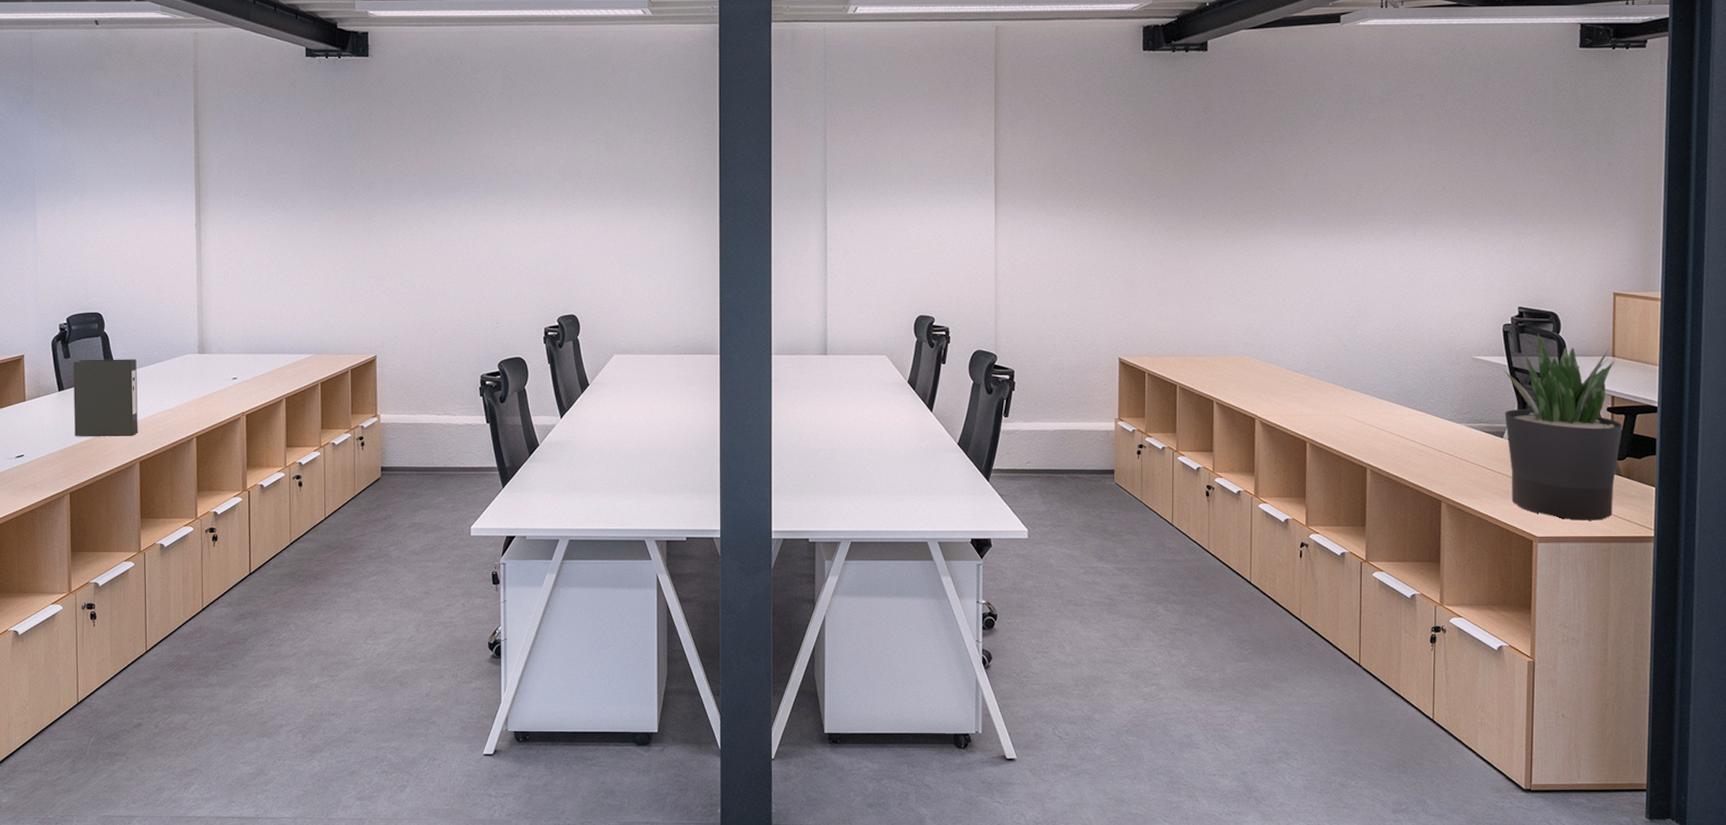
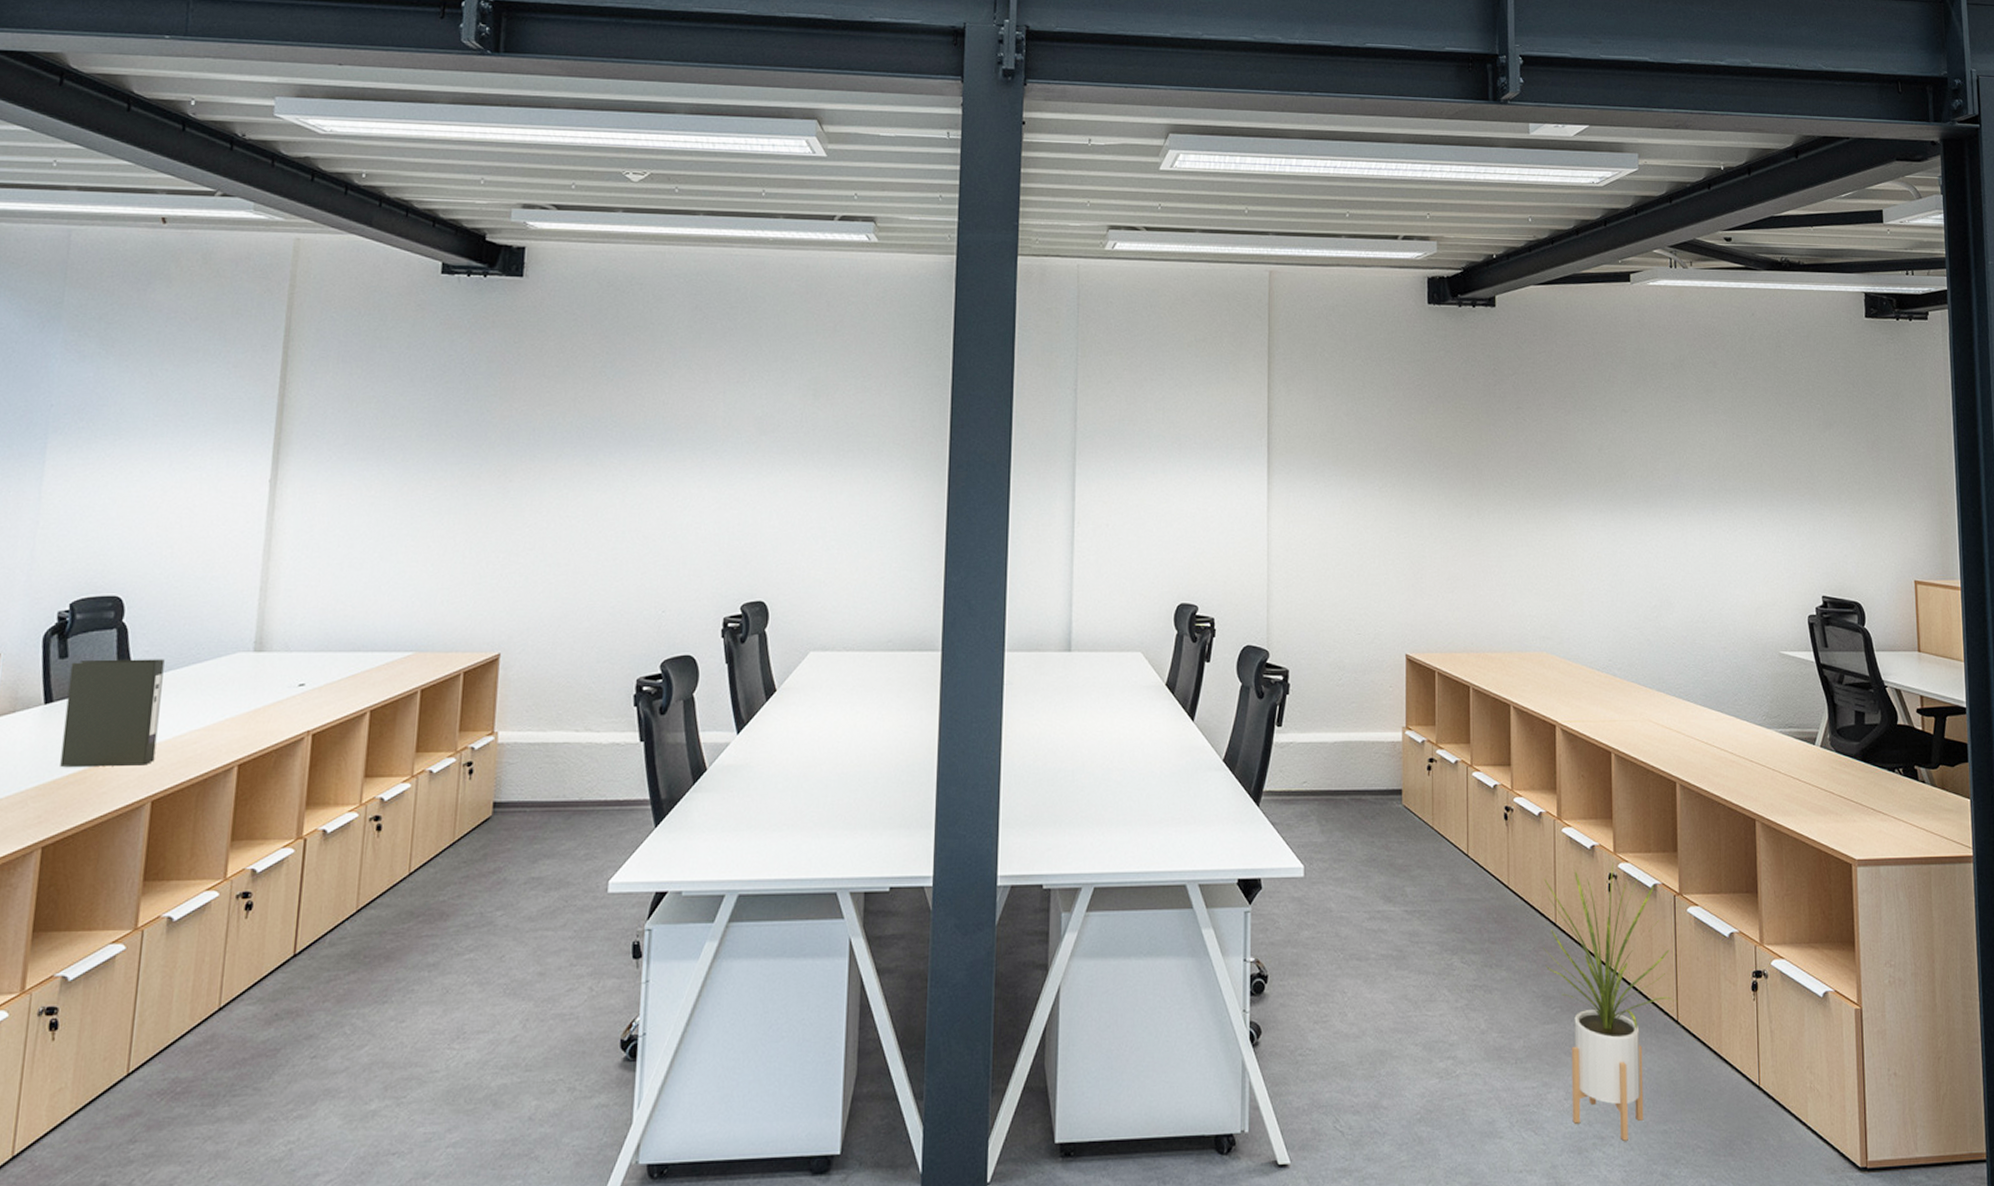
house plant: none [1238,533,1361,756] -> present [1542,862,1678,1141]
planter: present [1503,333,1623,521] -> none [1811,625,1934,839]

